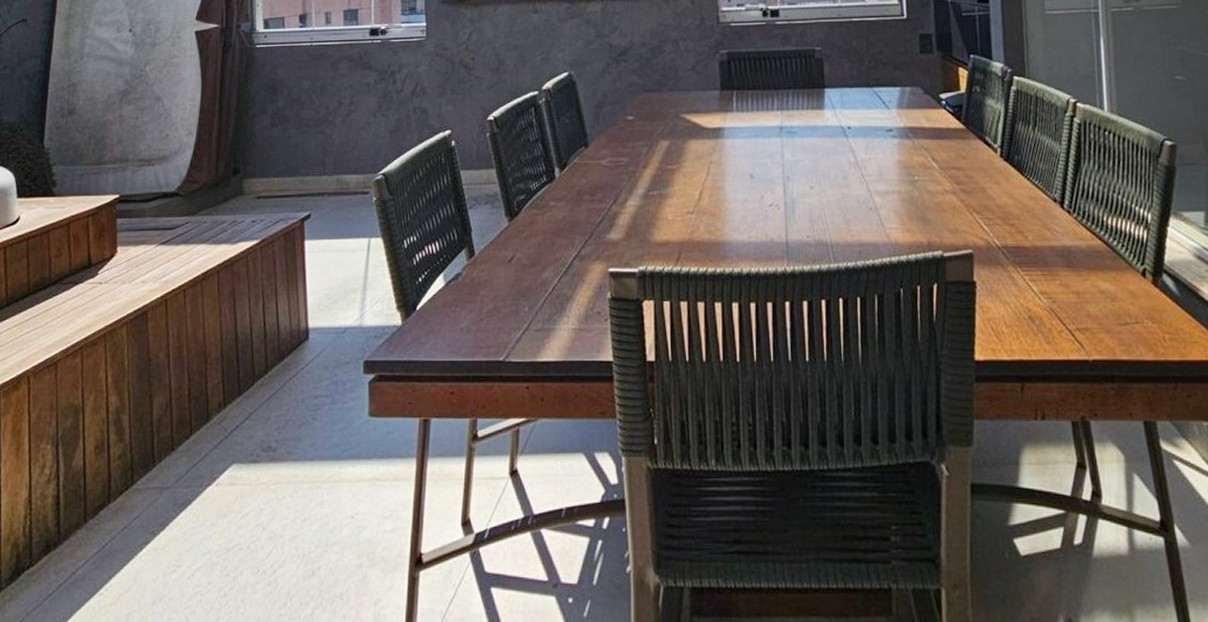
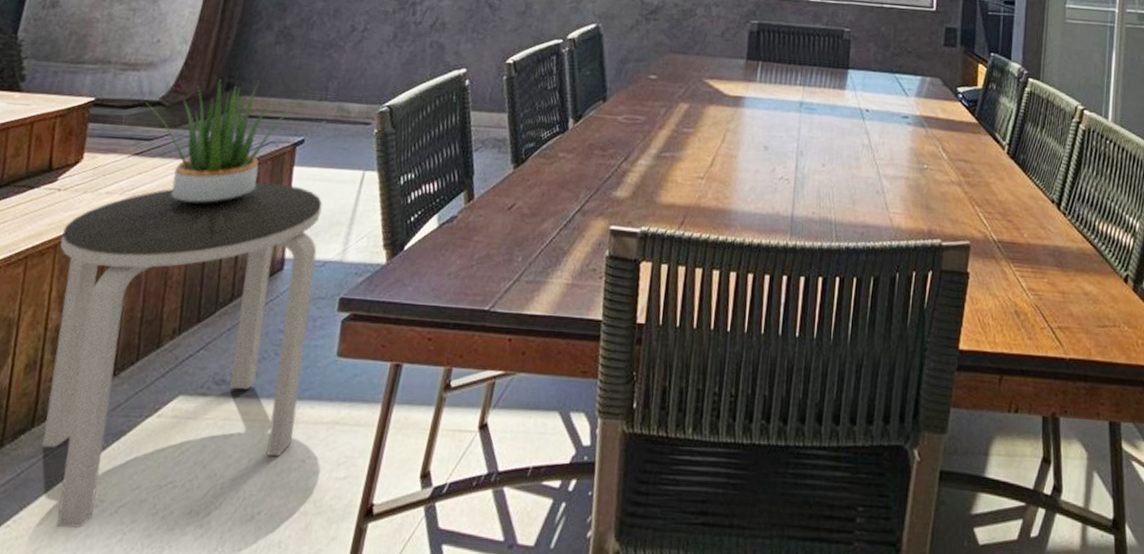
side table: none [109,258,340,593] -> present [42,182,323,528]
potted plant: none [164,163,304,285] -> present [146,79,303,206]

